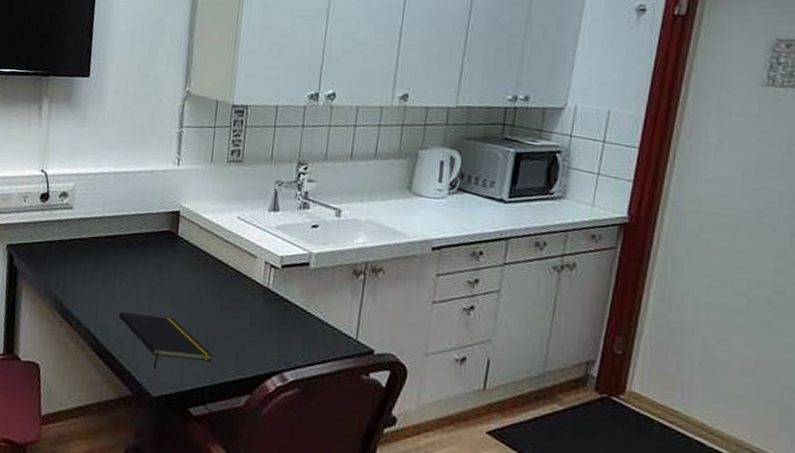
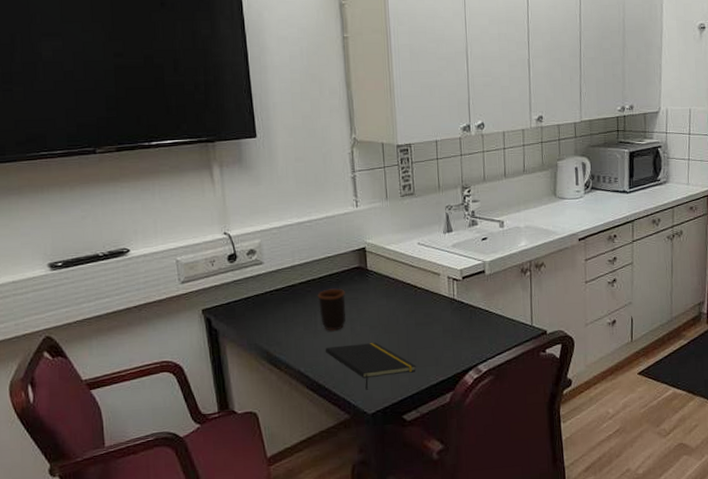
mug: none [120,248,150,296] -> present [317,288,346,331]

